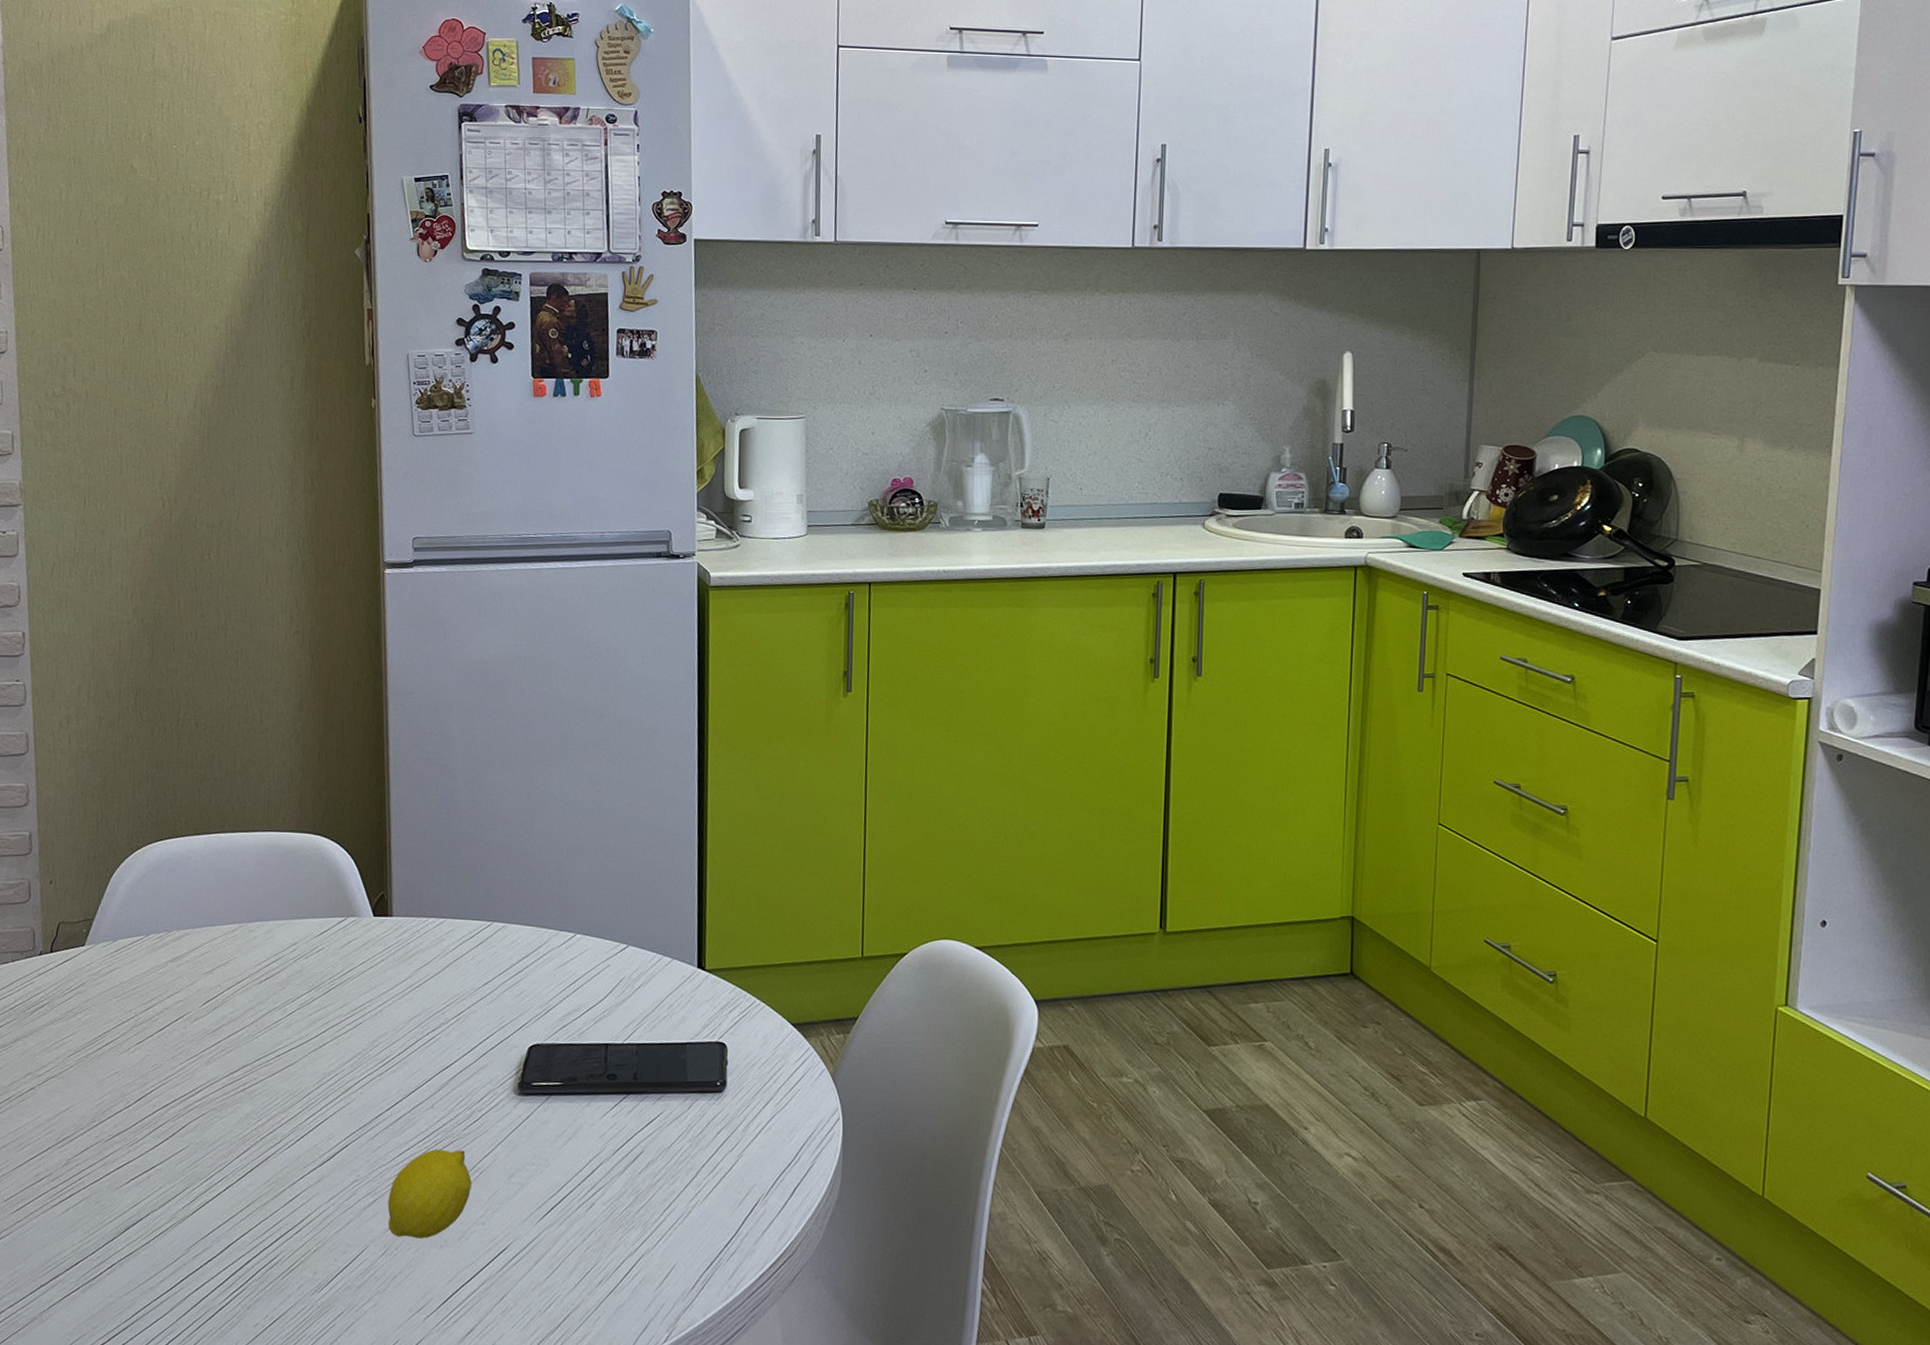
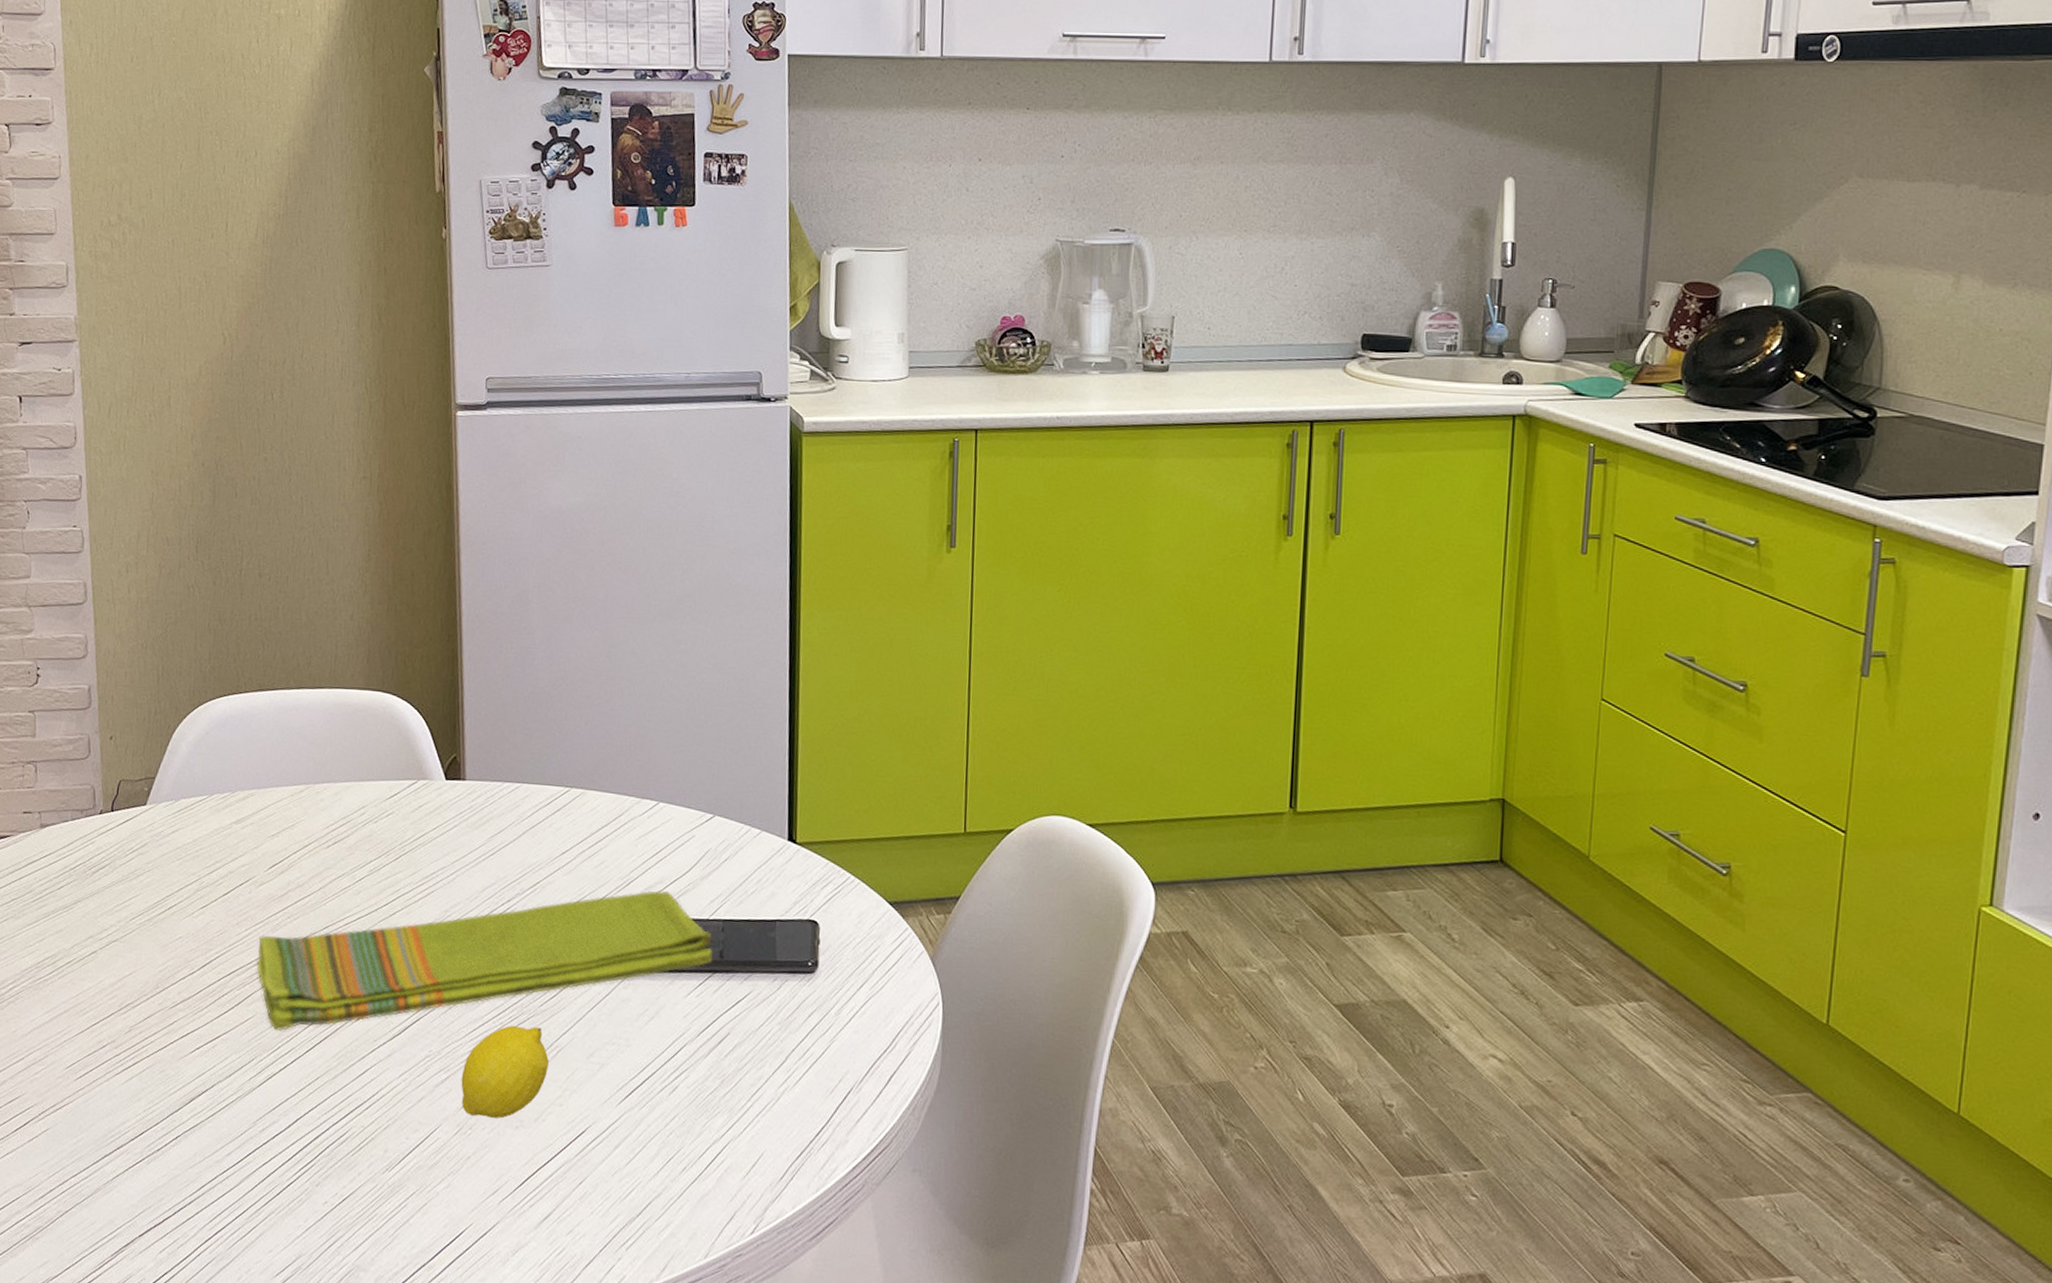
dish towel: none [191,1017,627,1160] -> present [256,890,713,1031]

